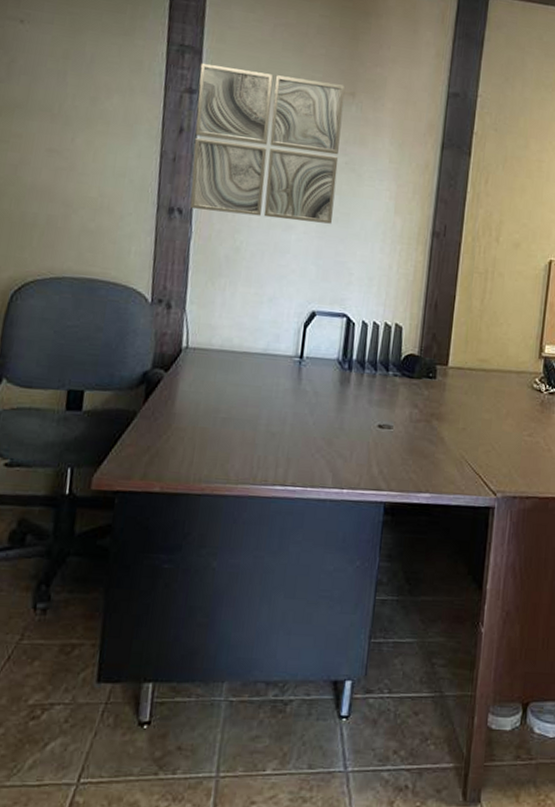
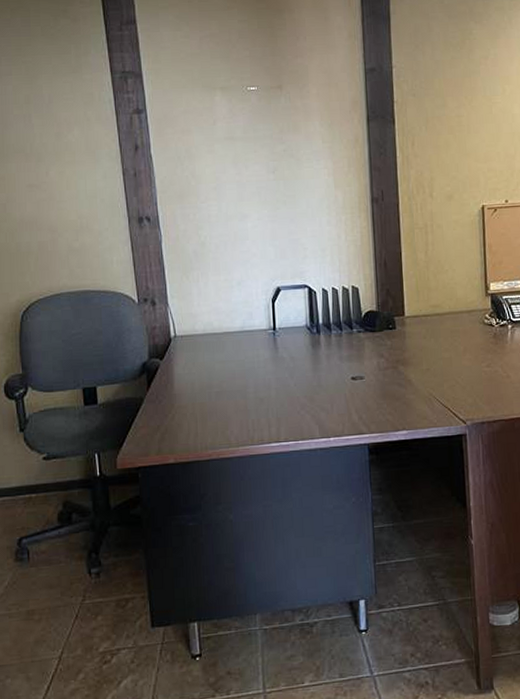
wall art: present [189,62,345,224] -> none [142,80,280,216]

